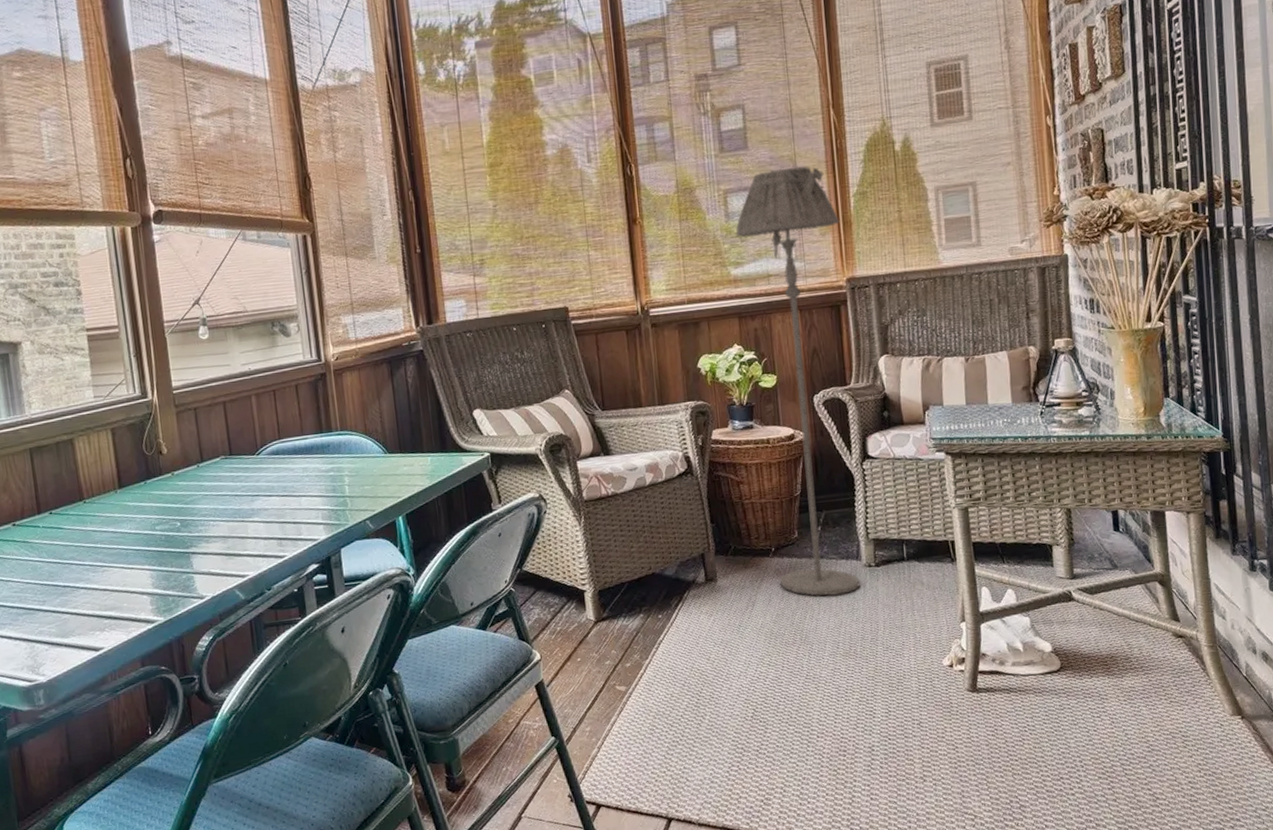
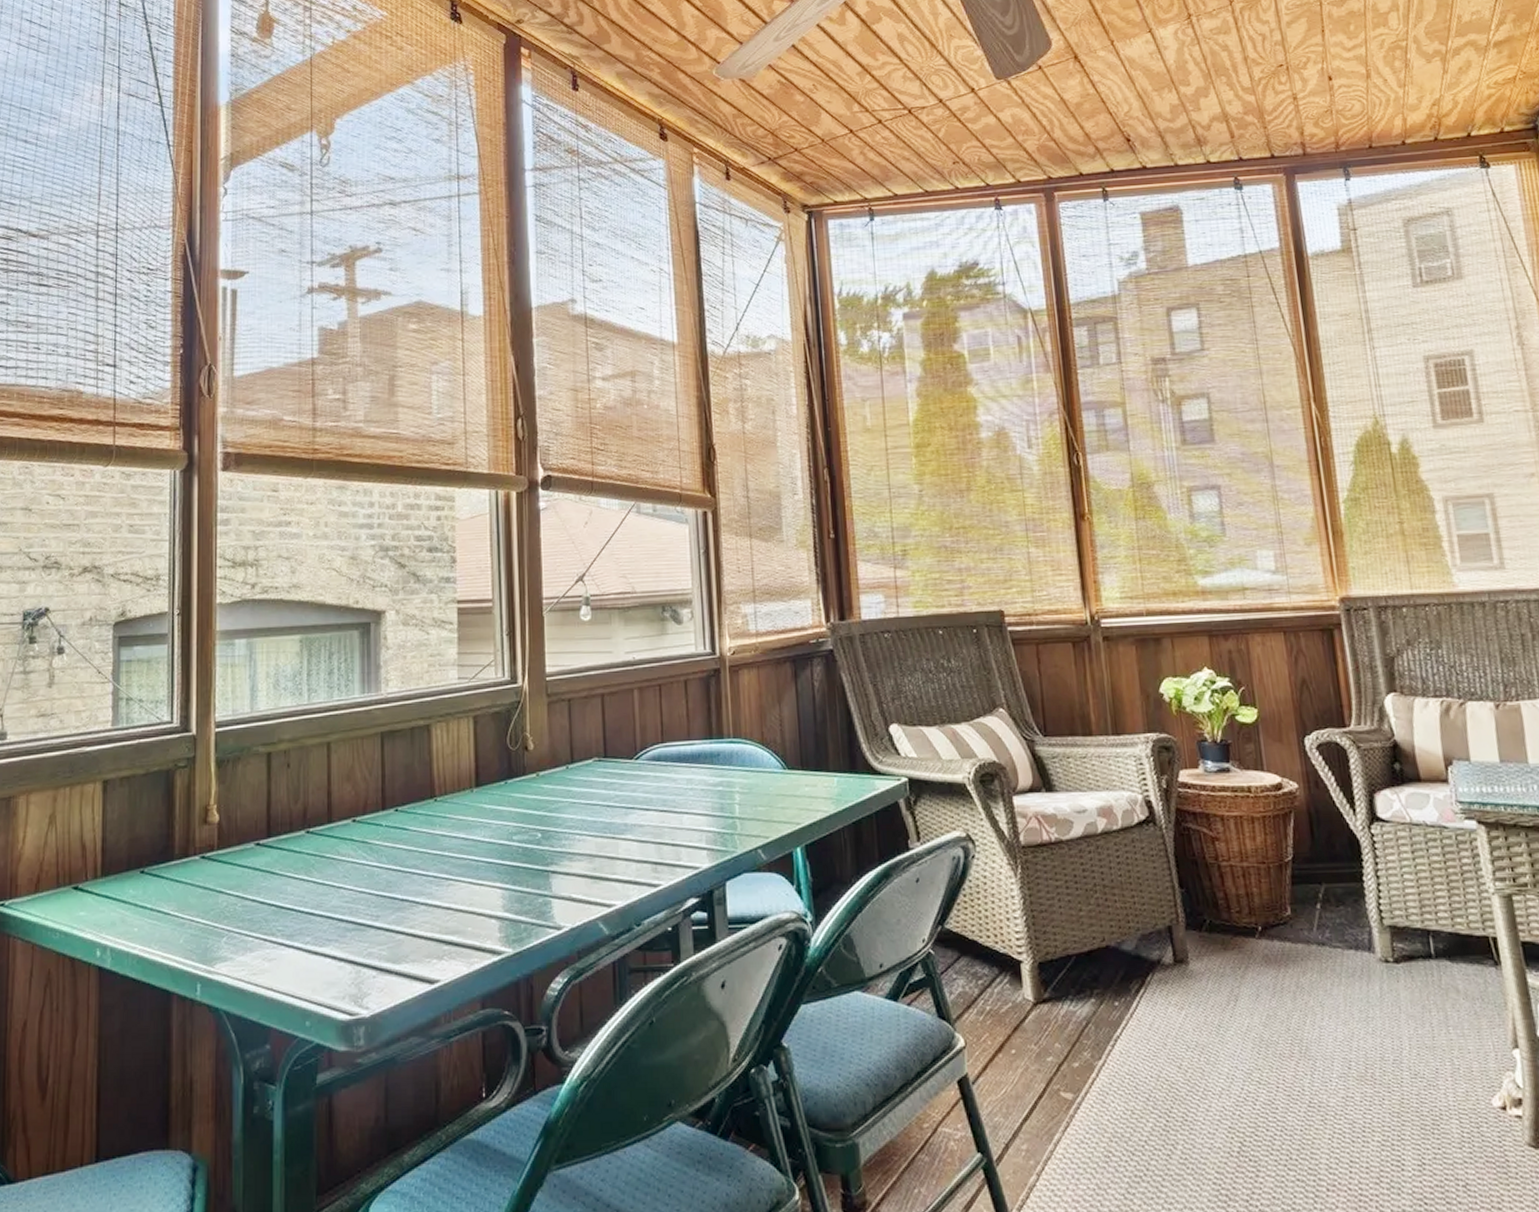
floor lamp: present [735,166,860,596] -> none [1202,465,1375,996]

